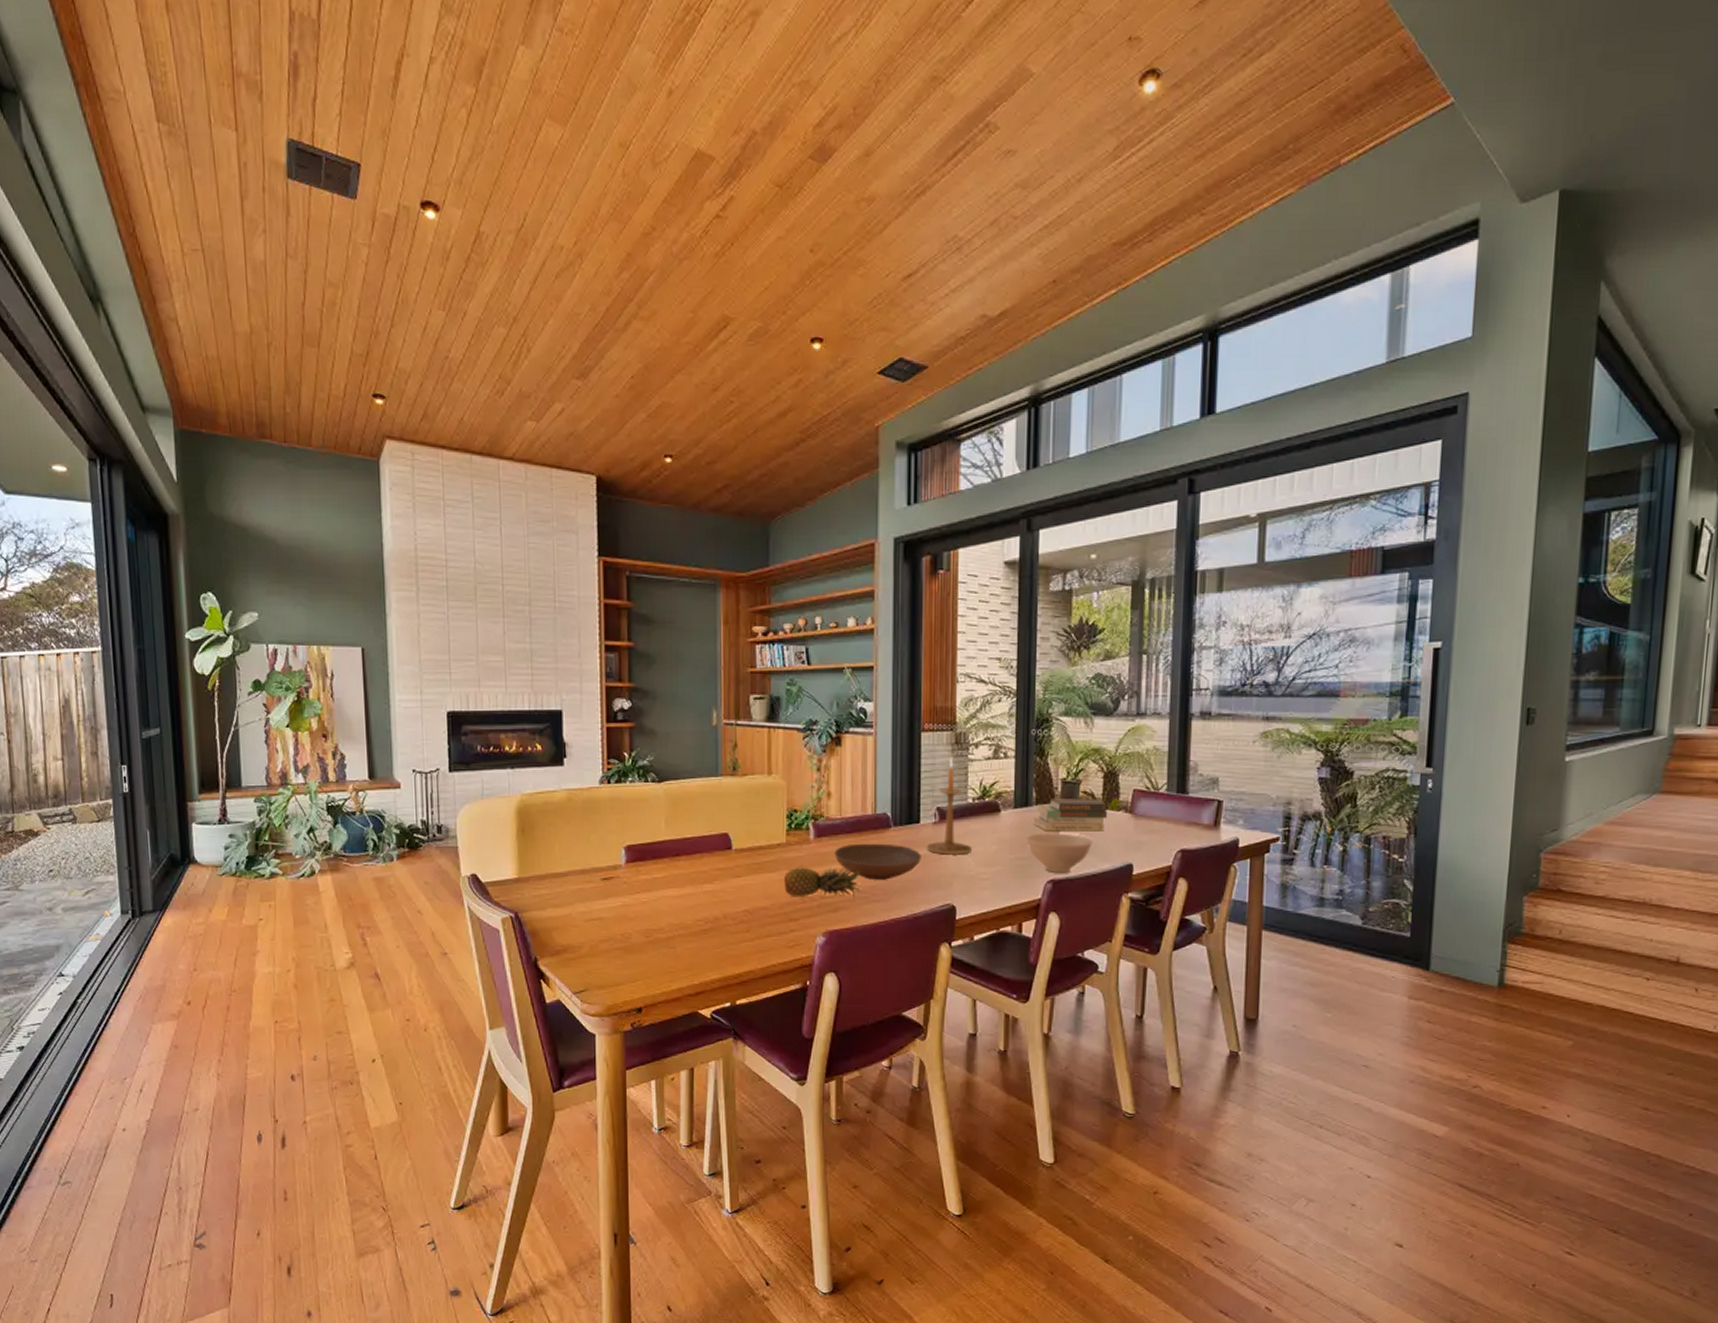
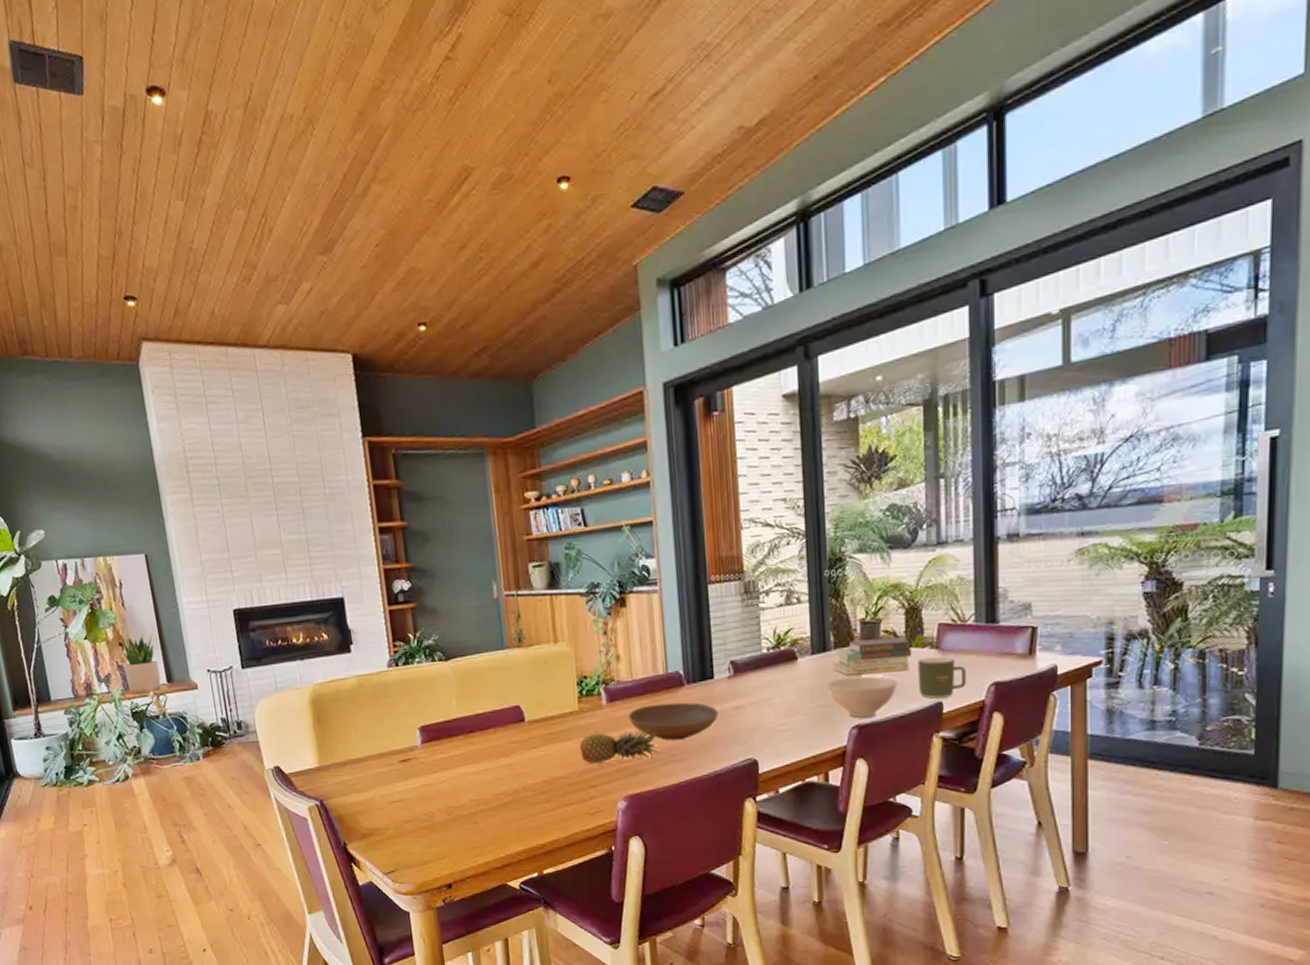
planter: none [324,726,362,789] -> present [121,633,161,695]
candlestick: present [927,756,971,855] -> none [723,607,770,709]
mug: none [1111,820,1157,860] -> present [917,657,967,699]

